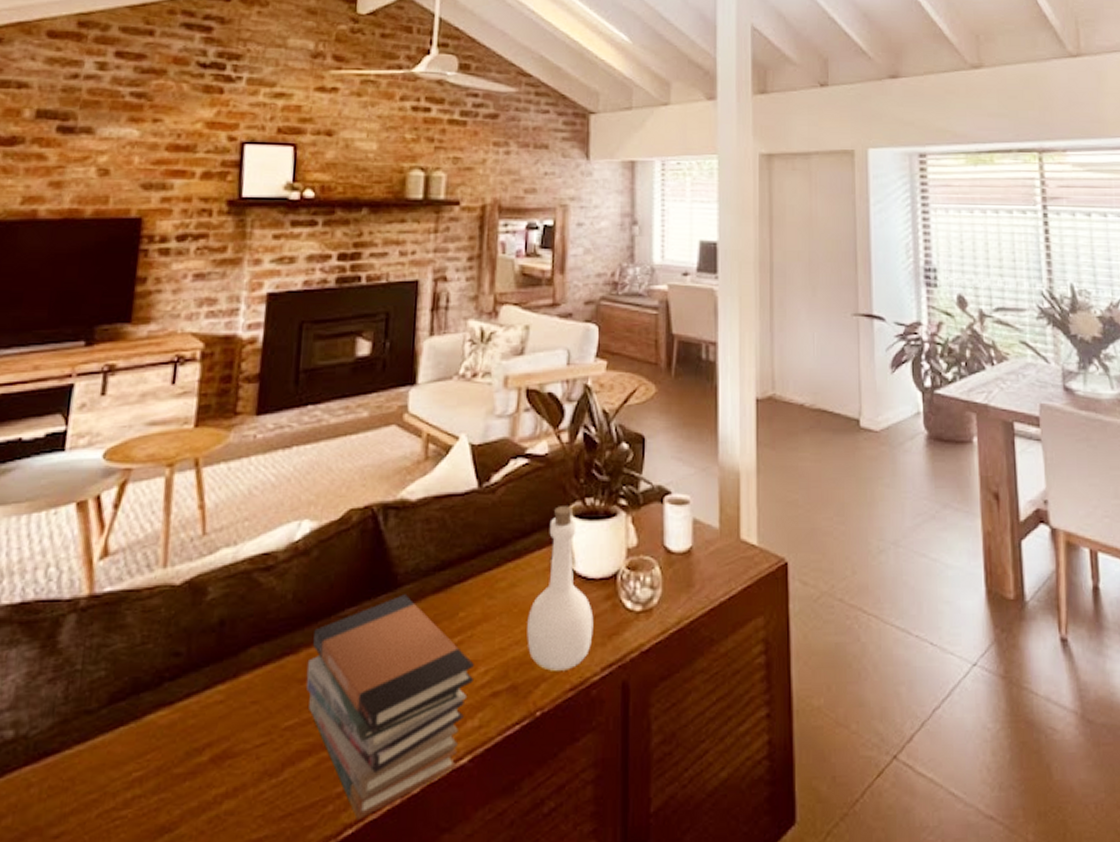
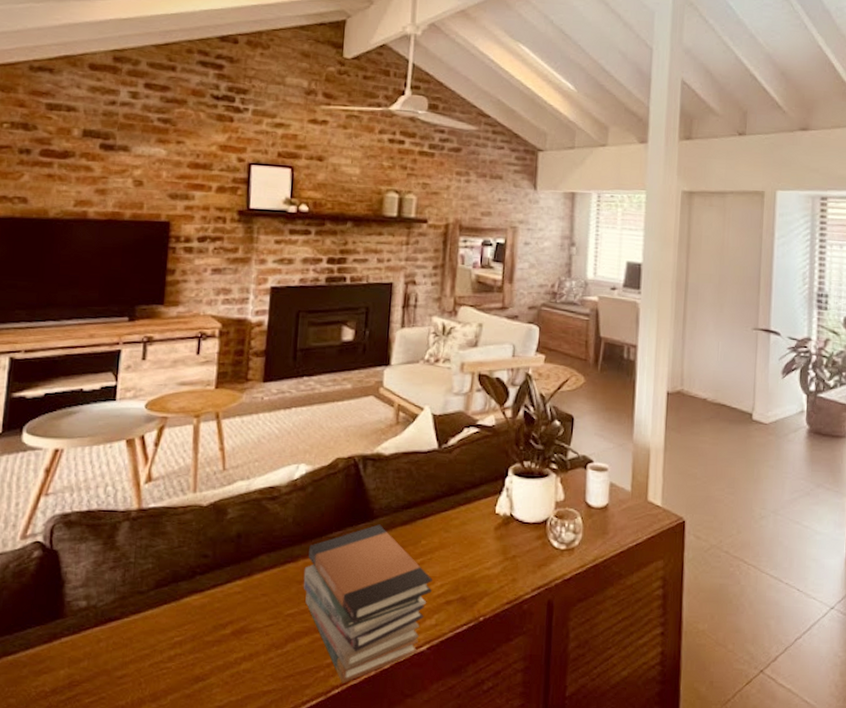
bottle: present [527,506,594,671] -> none [474,466,527,589]

